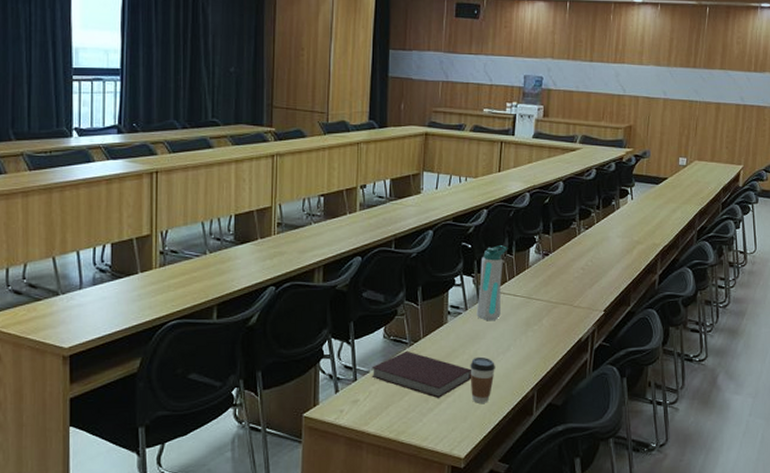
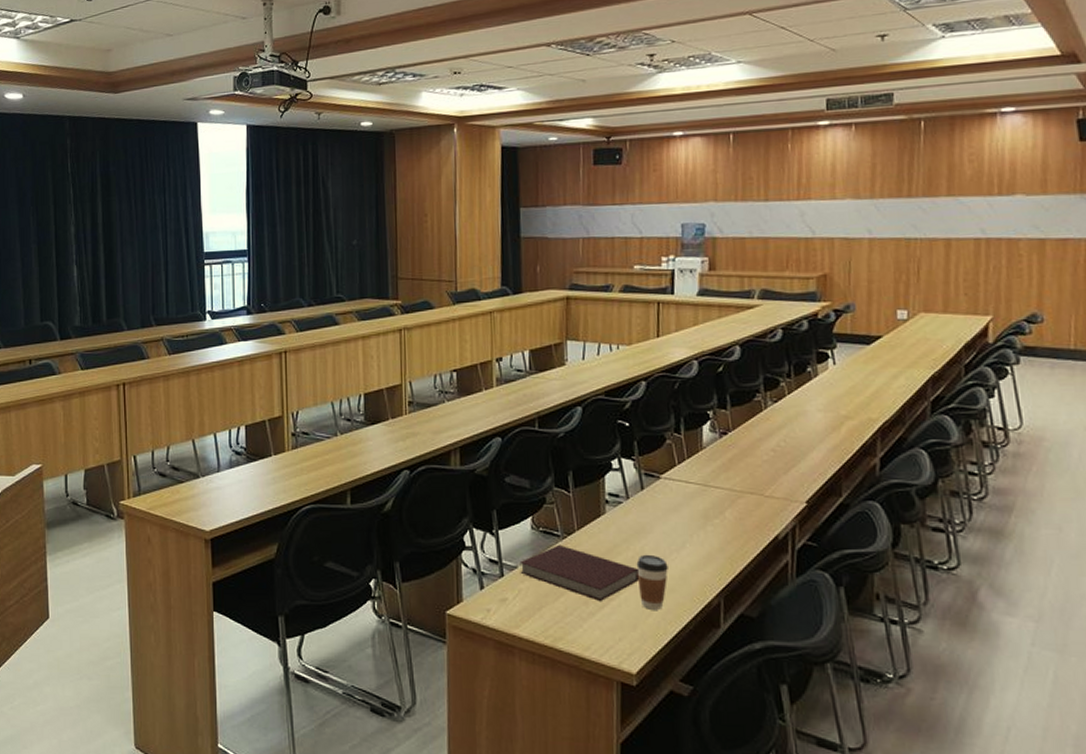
water bottle: present [476,245,508,320] -> none [640,423,675,511]

